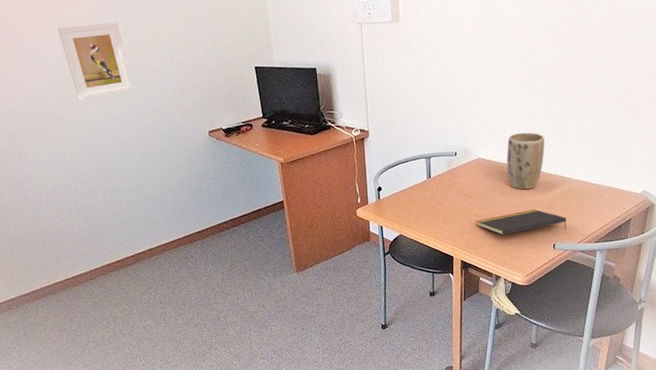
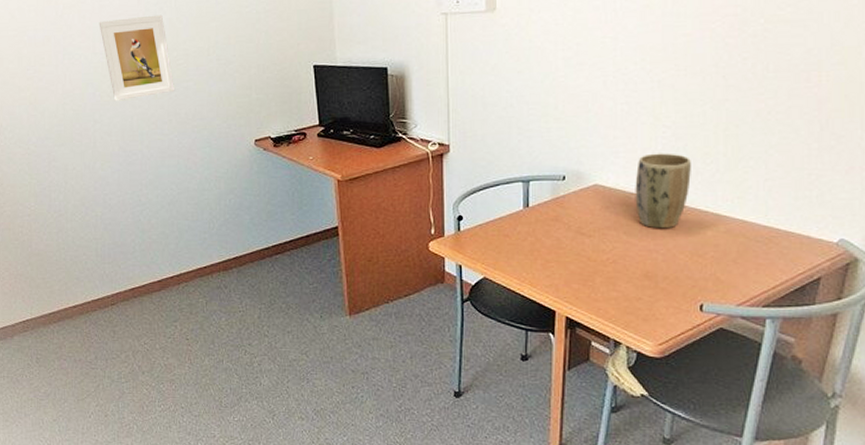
notepad: present [476,209,566,235] -> none [588,255,720,288]

